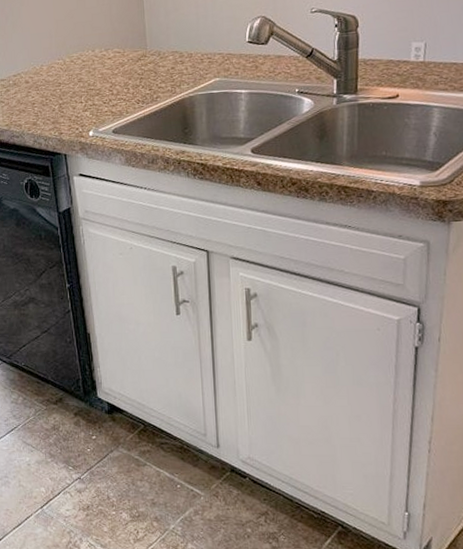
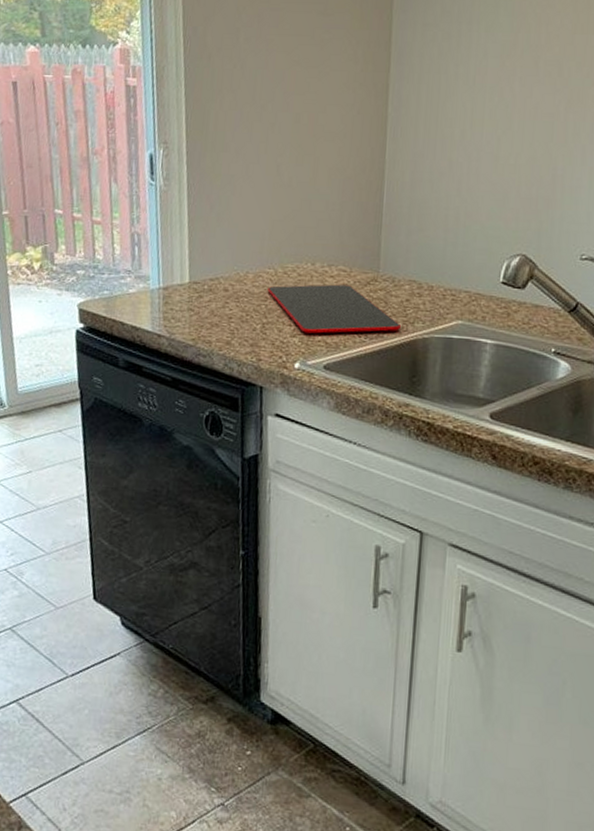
cutting board: none [60,63,171,107] -> present [267,284,402,334]

